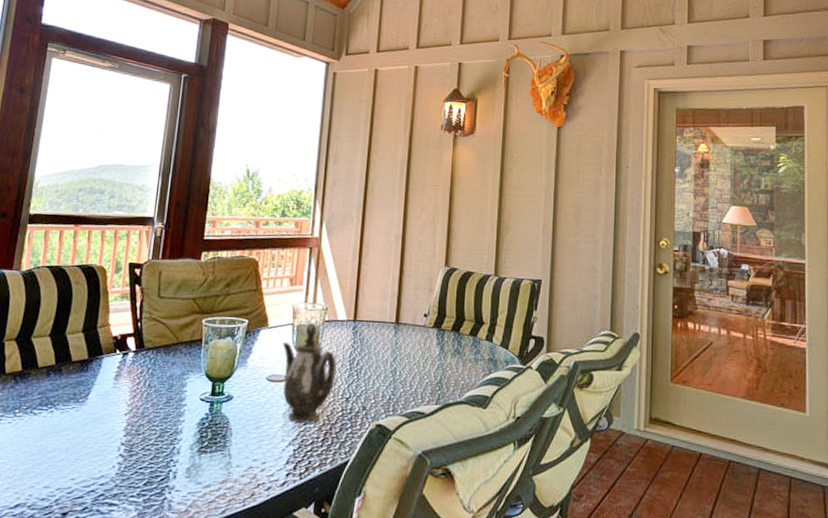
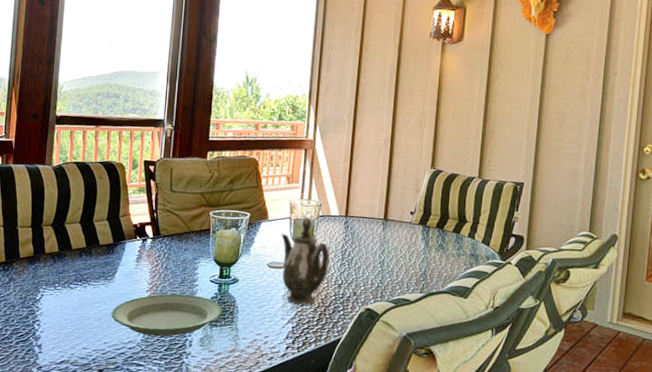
plate: none [81,416,214,469] -> present [111,293,223,337]

